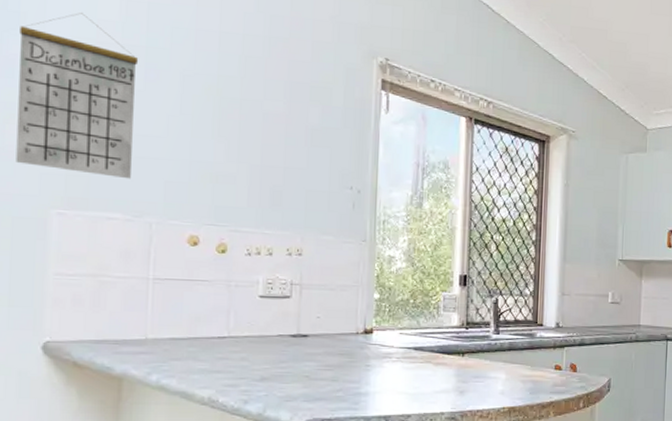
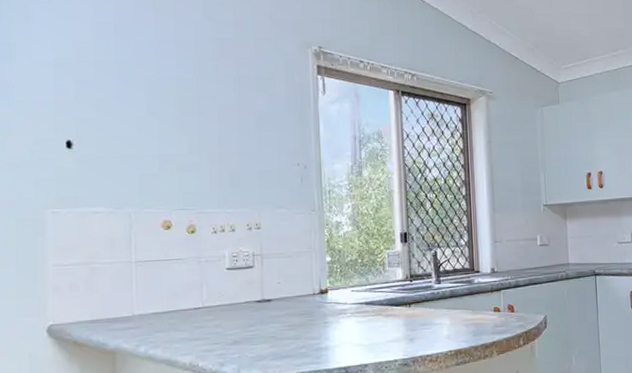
calendar: present [16,13,139,179] -> none [11,38,110,177]

